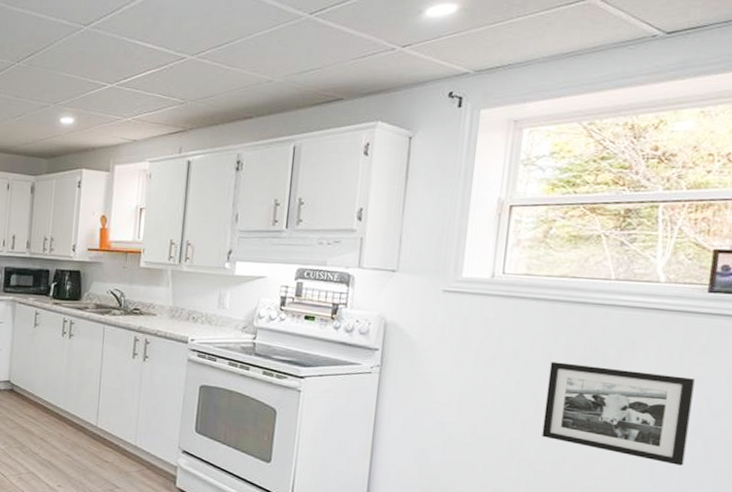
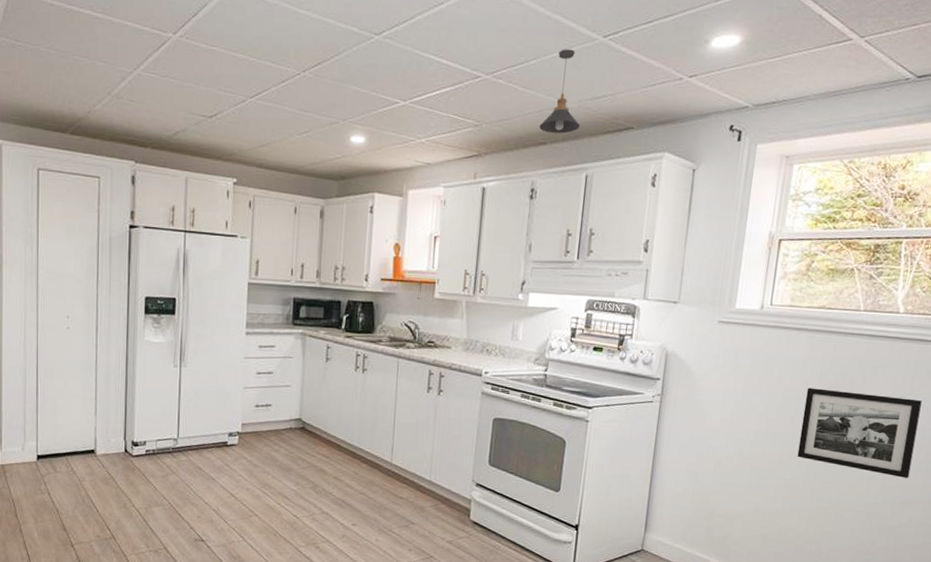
pendant light: none [245,27,287,107] -> present [539,49,581,134]

